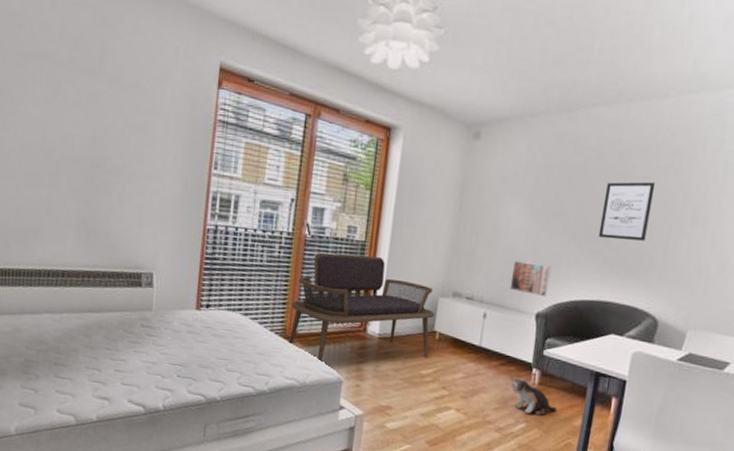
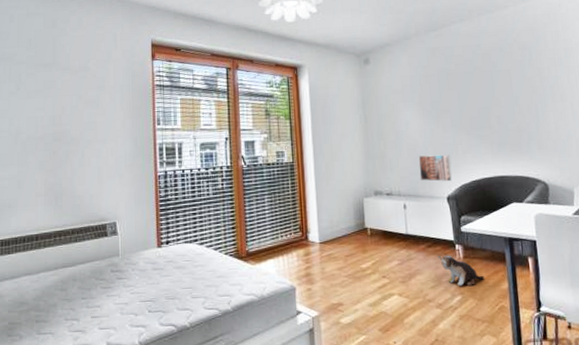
bench: present [288,252,435,362] -> none [239,172,365,275]
wall art: present [598,181,656,241] -> none [478,73,520,124]

